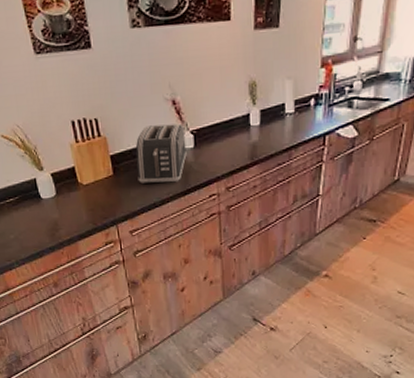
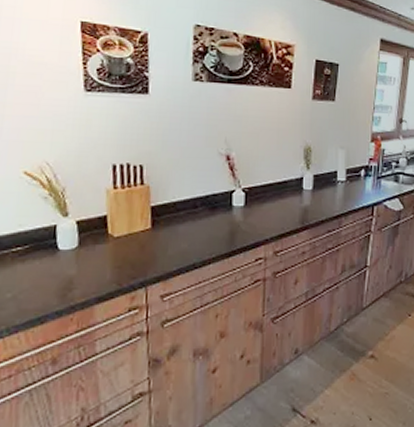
toaster: present [135,123,187,185] -> none [178,179,237,242]

